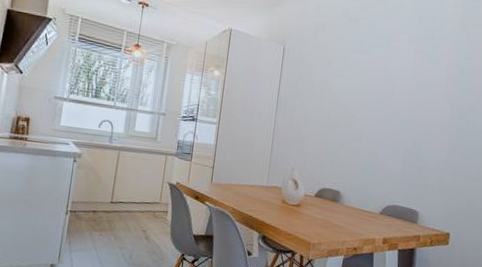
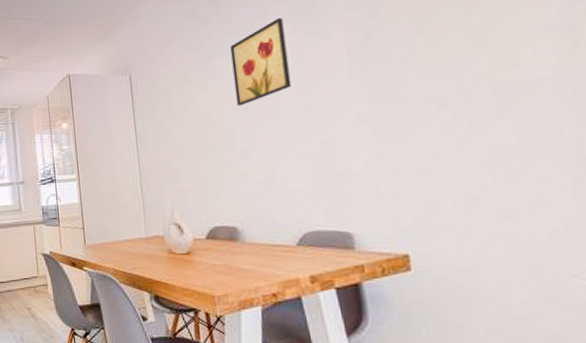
wall art: none [363,37,410,97] -> present [230,17,292,106]

